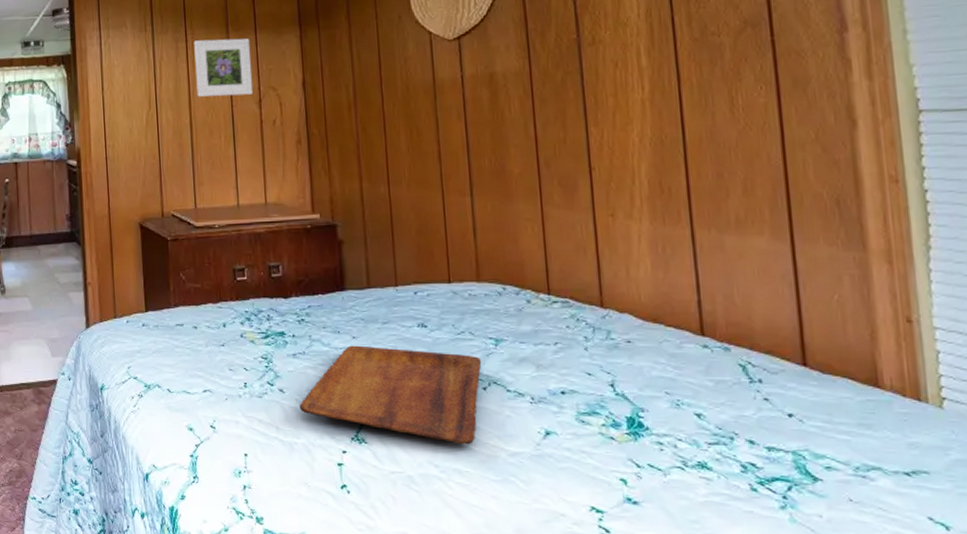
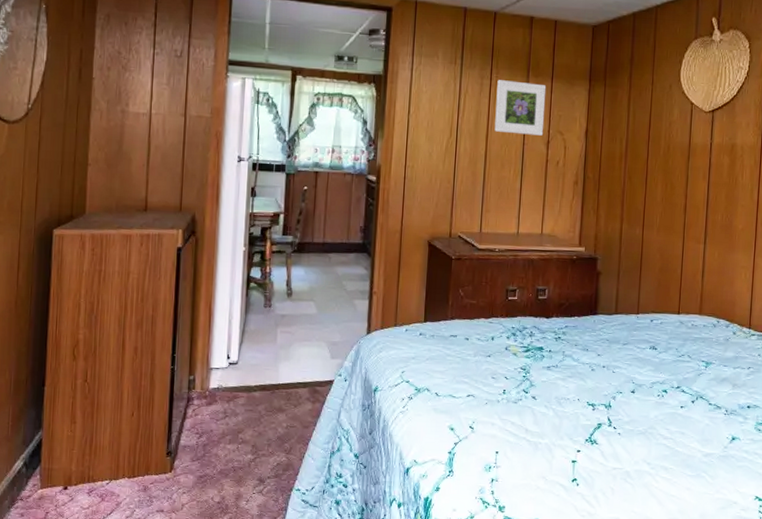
tray: present [300,345,482,445] -> none [547,361,694,447]

